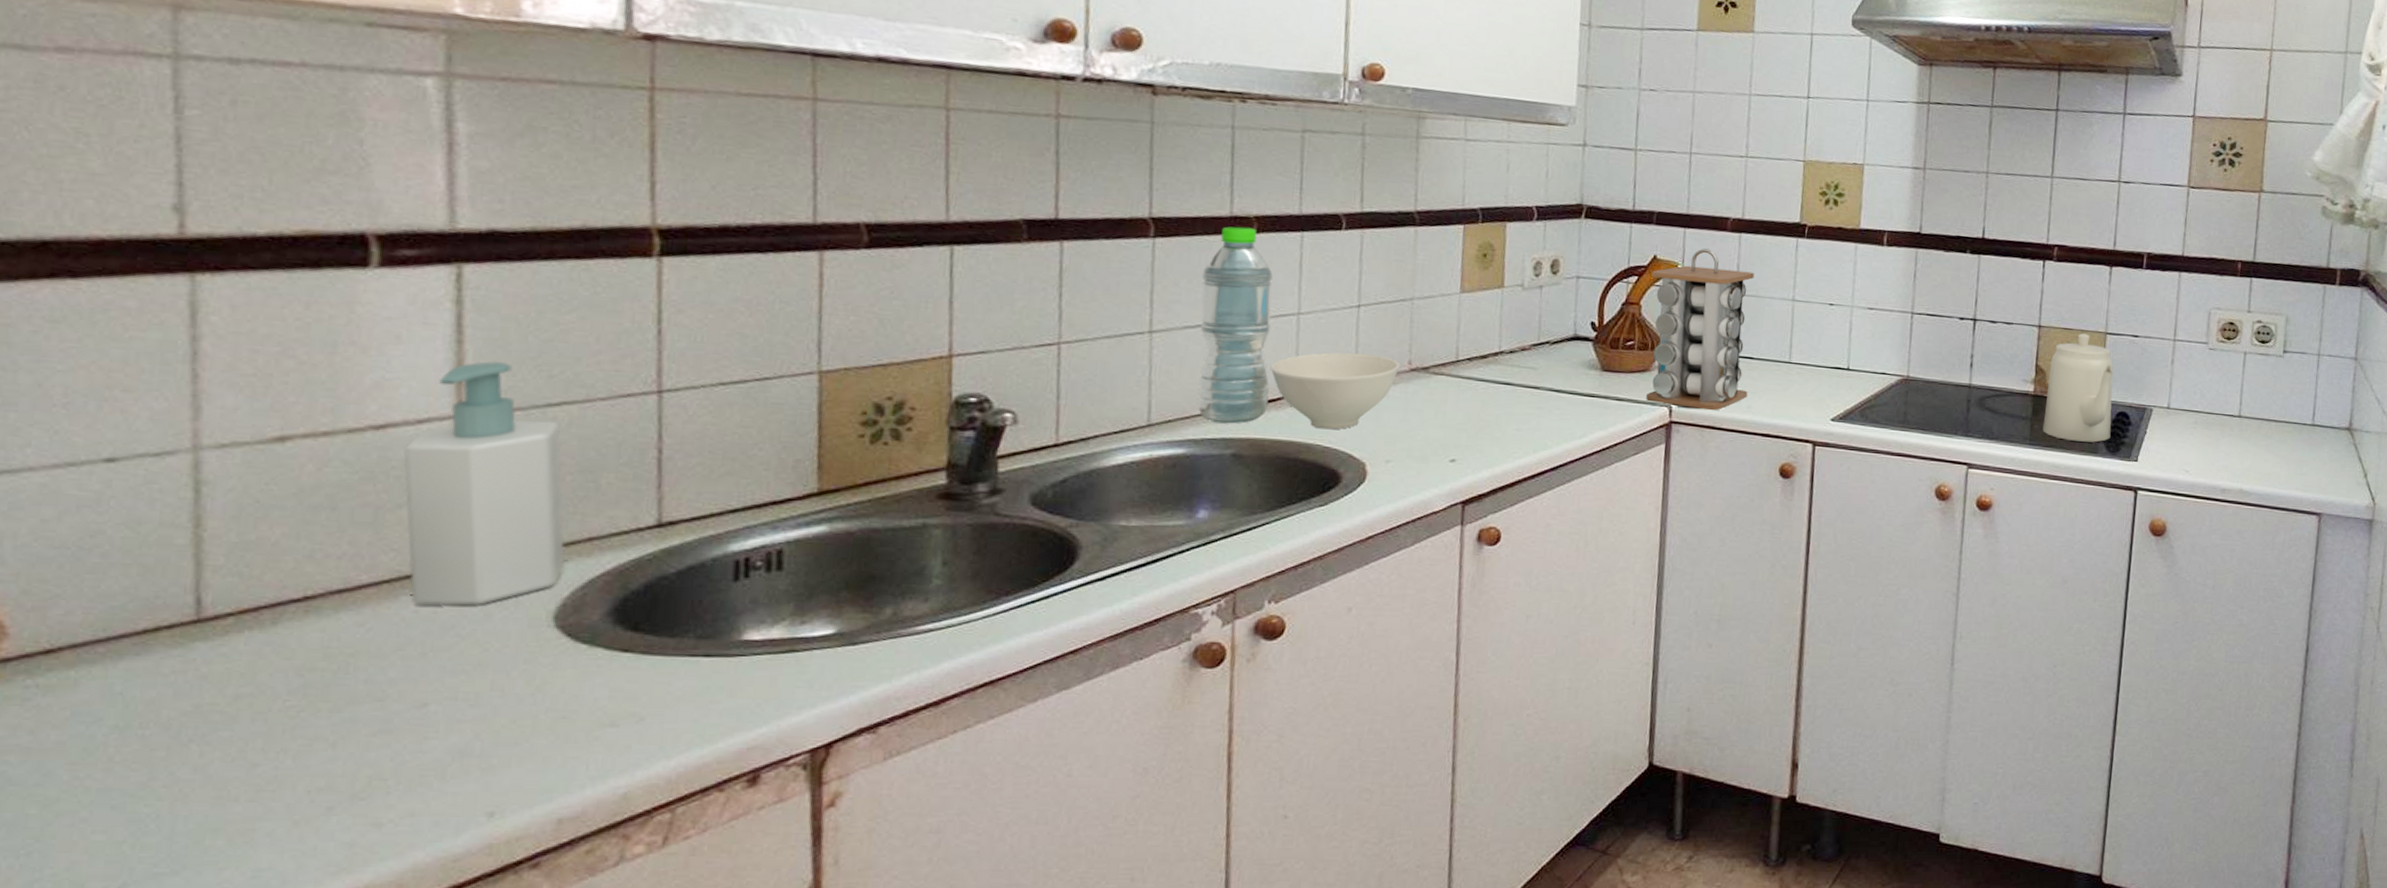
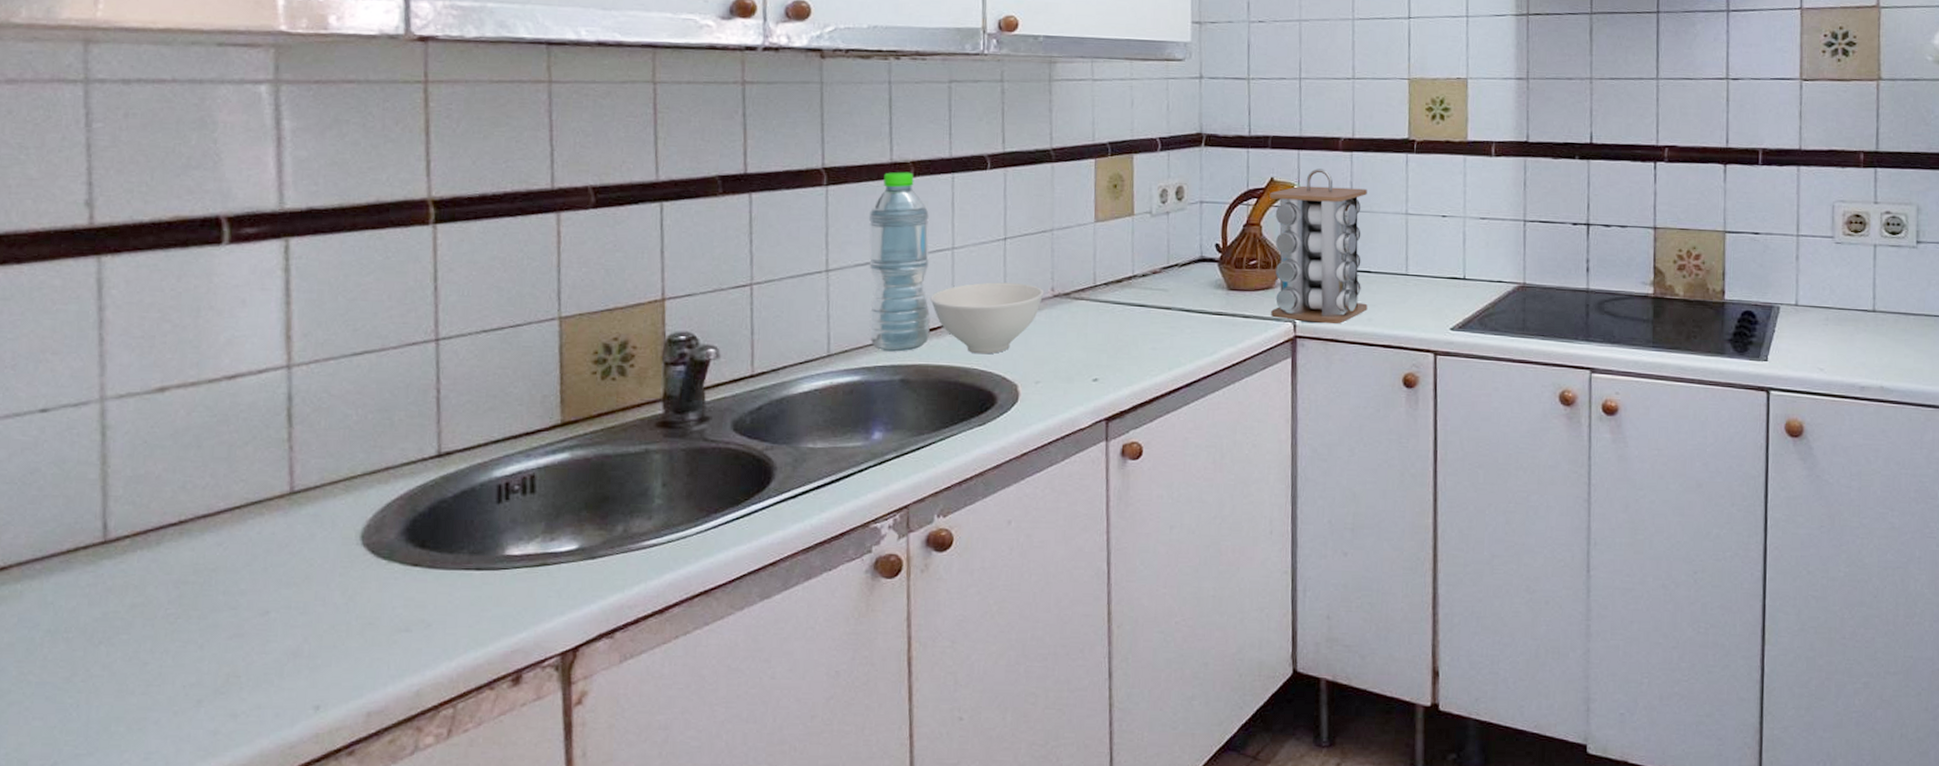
soap bottle: present [404,361,565,606] -> none [249,319,368,528]
teapot: present [2042,333,2114,443] -> none [1665,233,1737,343]

